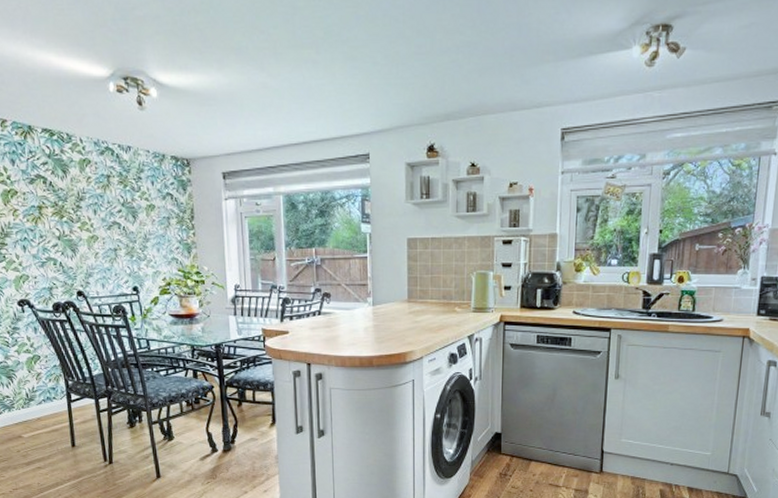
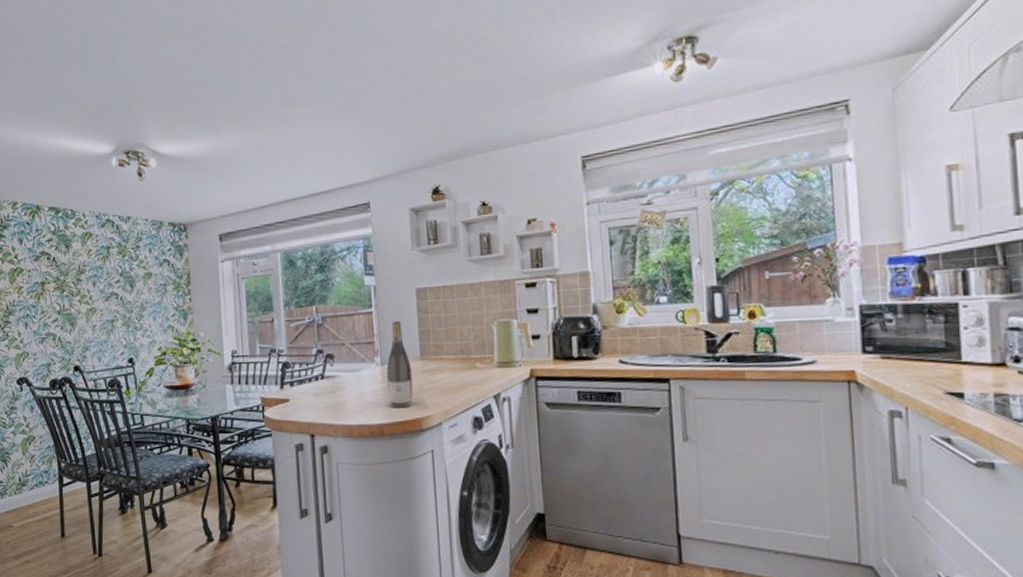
wine bottle: none [377,266,400,343] -> present [386,320,414,409]

